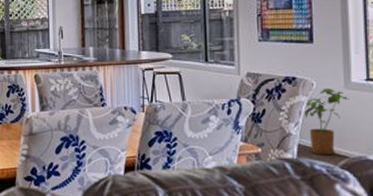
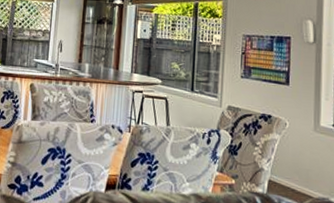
house plant: present [304,89,350,155] -> none [276,129,318,194]

